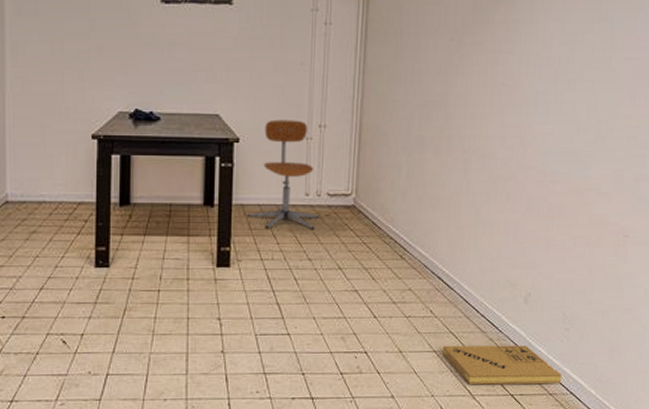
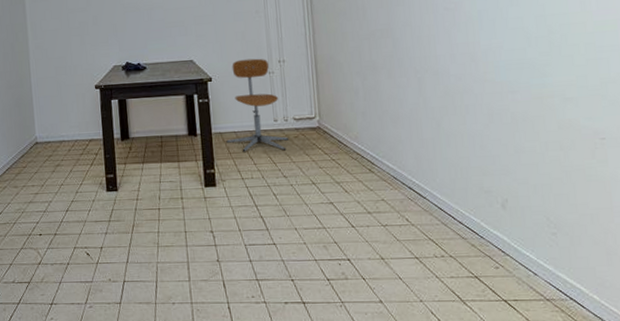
cardboard box: present [442,345,562,385] -> none [424,250,558,291]

